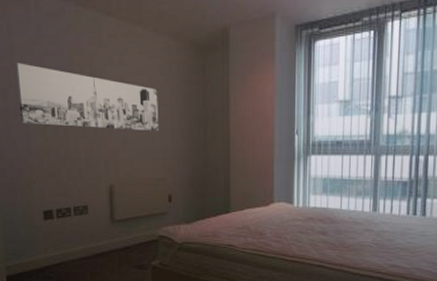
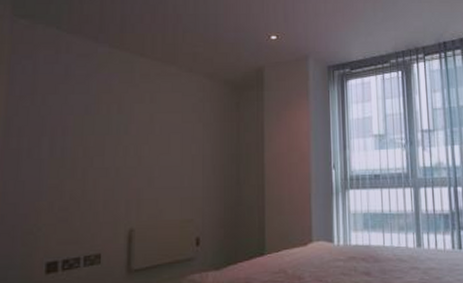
wall art: present [15,63,159,131] -> none [33,101,189,169]

